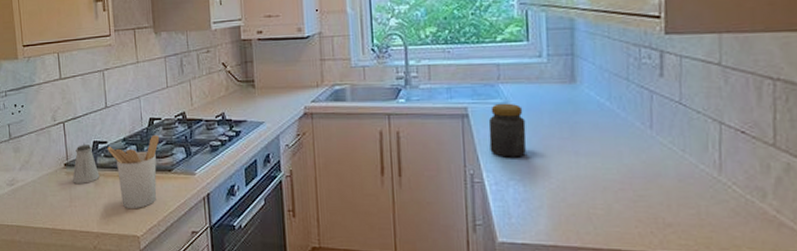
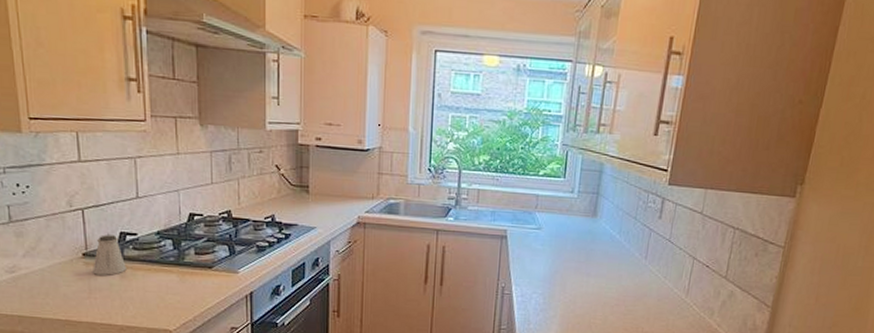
utensil holder: present [107,135,160,208] -> none [137,231,200,303]
jar: present [488,103,527,158] -> none [521,228,553,275]

